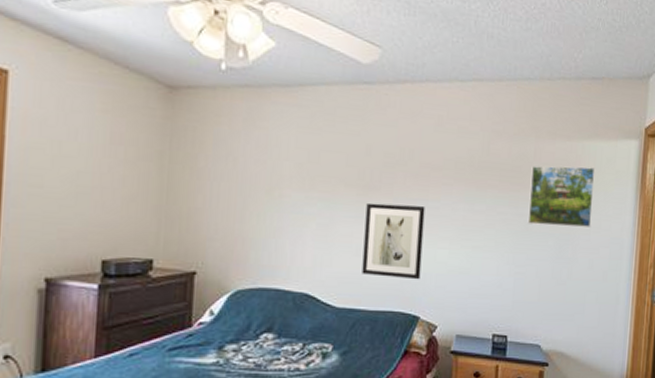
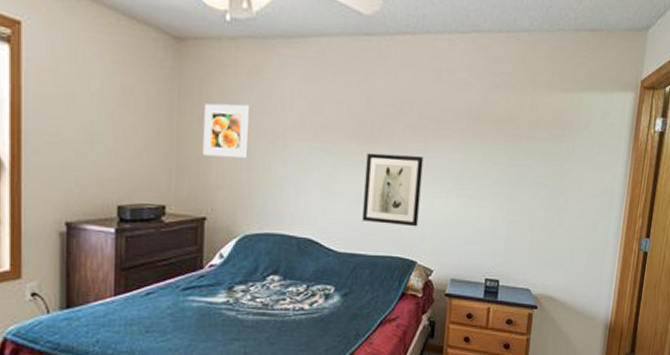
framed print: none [194,153,245,209] -> present [203,103,250,158]
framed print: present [527,165,596,228] -> none [522,117,590,178]

